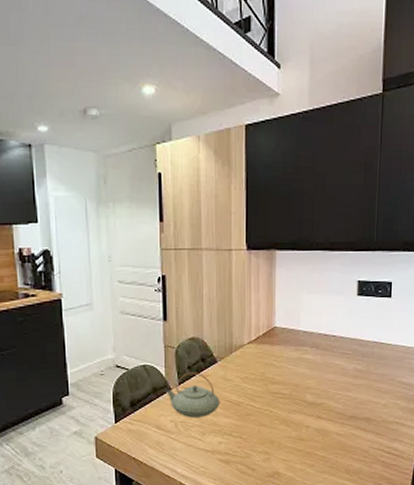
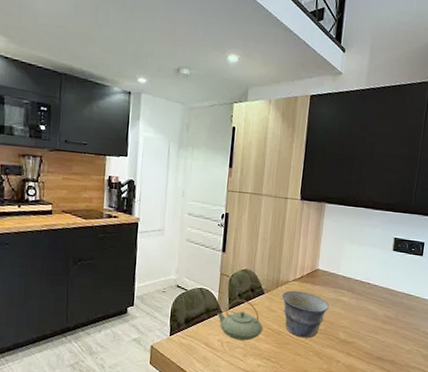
bowl: none [237,354,291,406] -> present [281,290,329,338]

